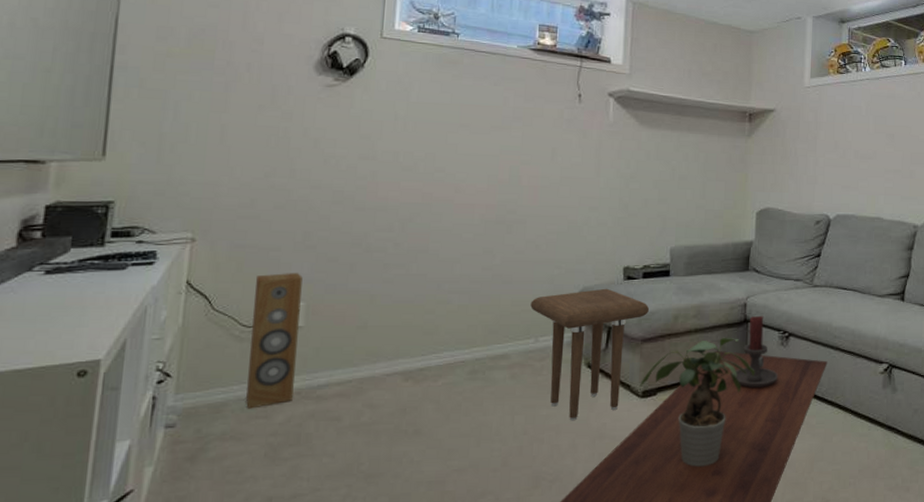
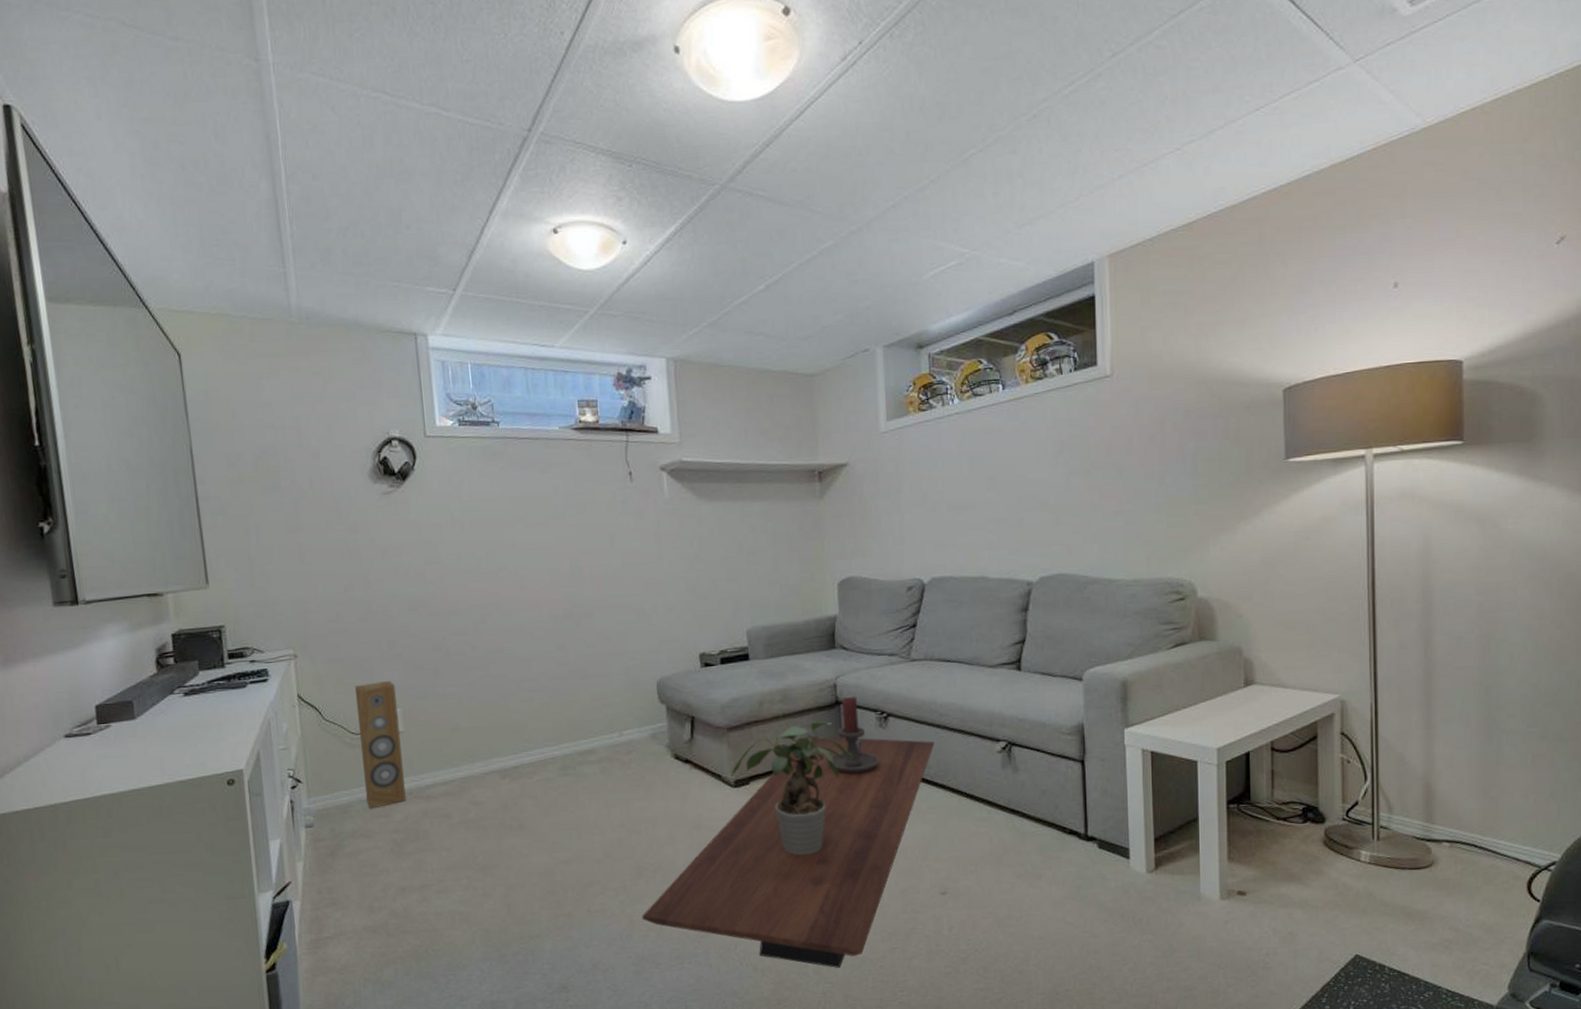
side table: present [530,288,649,421] -> none [610,677,731,813]

